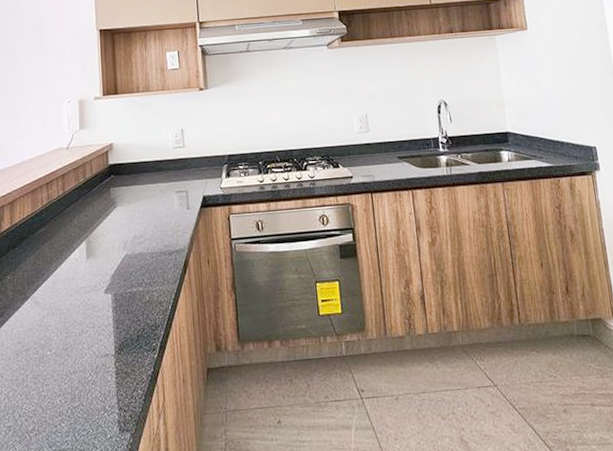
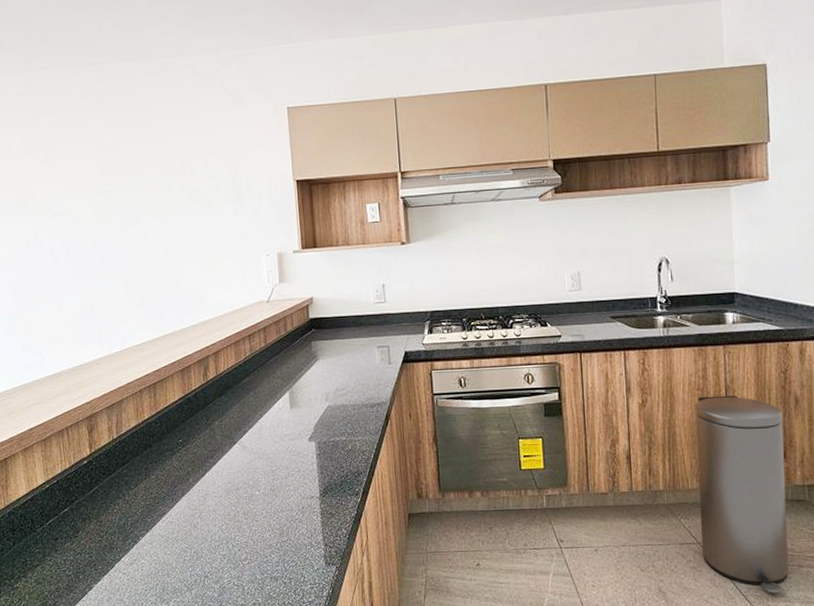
pedal bin: none [480,231,583,436] -> present [695,395,789,593]

